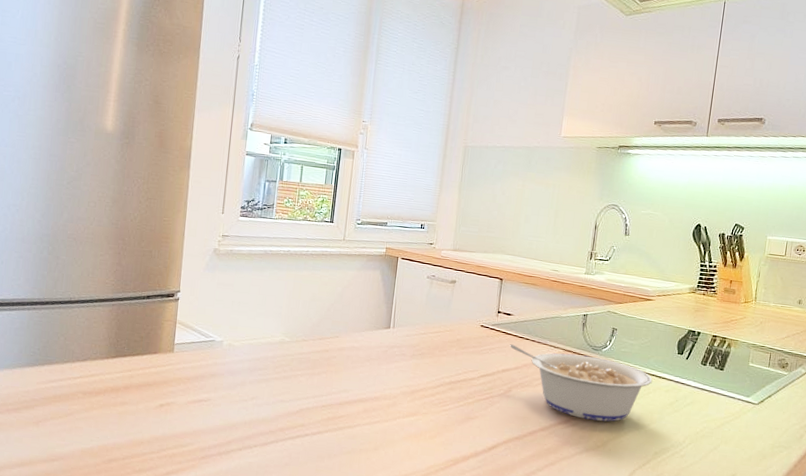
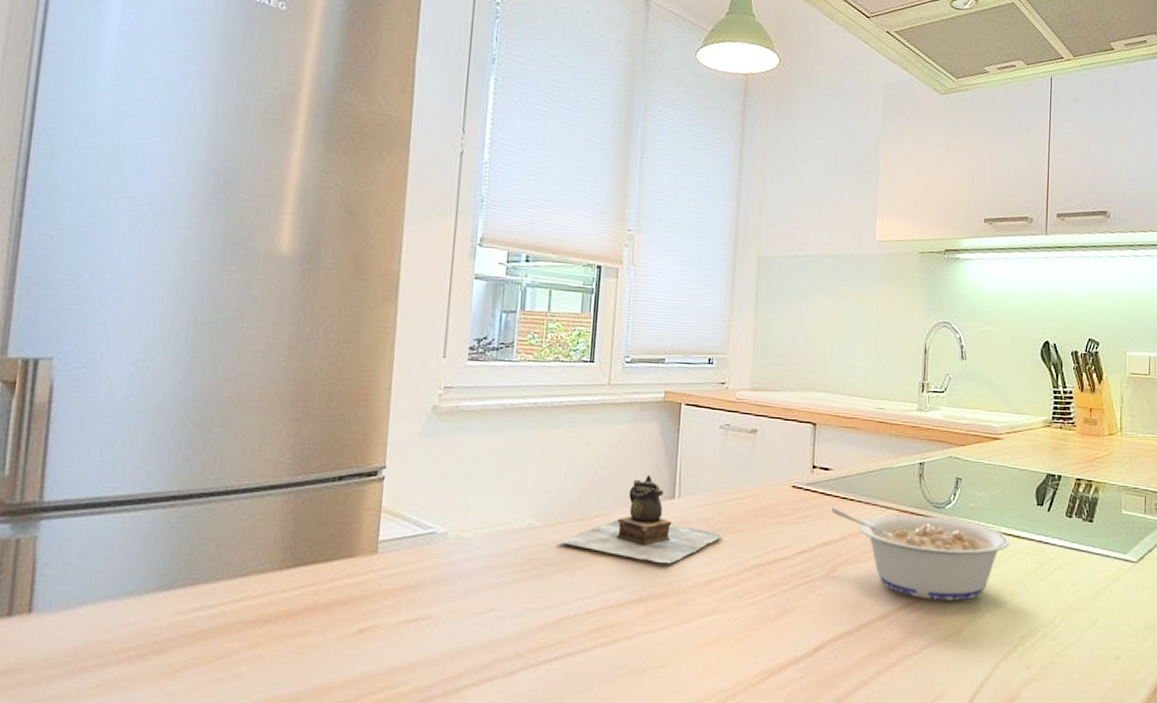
teapot: none [302,310,425,376] -> present [557,475,723,564]

